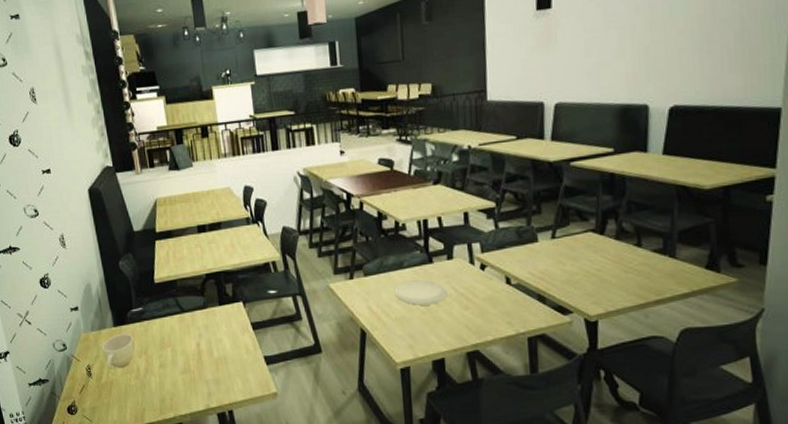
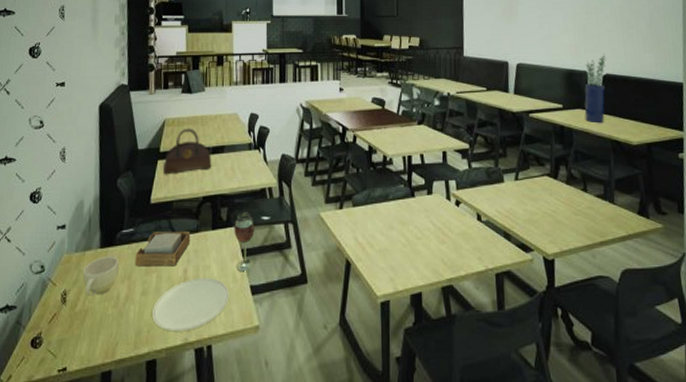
napkin holder: none [148,308,199,342] -> present [134,232,191,267]
handbag: none [161,206,211,254] -> present [163,128,212,173]
plate: none [172,350,245,399] -> present [152,278,229,332]
wineglass: none [240,287,266,344] -> present [234,212,255,272]
plate: present [394,280,447,306] -> none [379,213,426,238]
vase: none [642,80,675,167] -> present [584,53,606,124]

